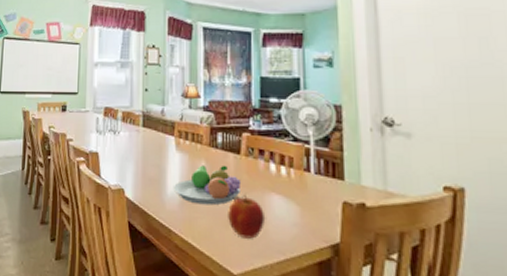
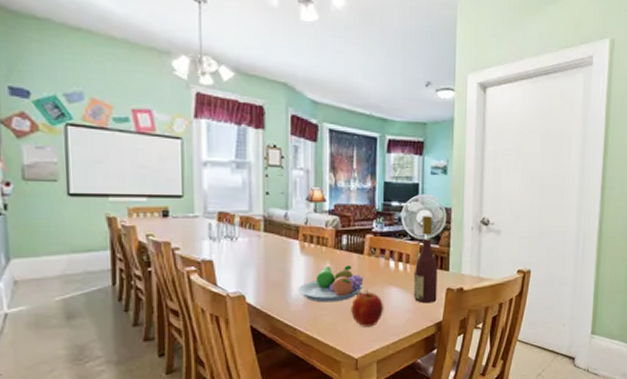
wine bottle: none [299,114,331,219] -> present [413,216,438,304]

